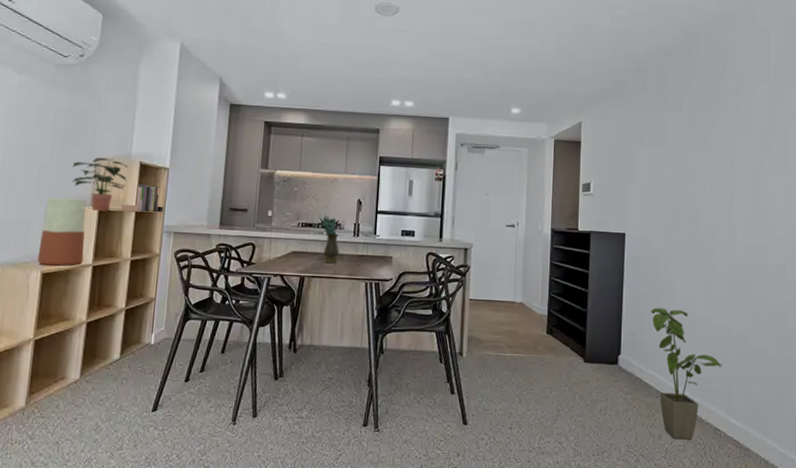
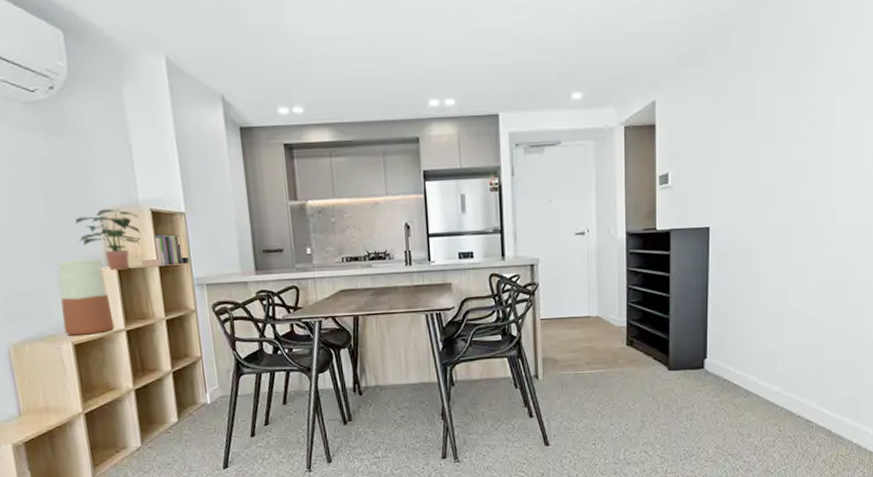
vase: present [321,215,340,264] -> none [367,246,394,299]
house plant: present [650,308,723,440] -> none [738,304,816,436]

